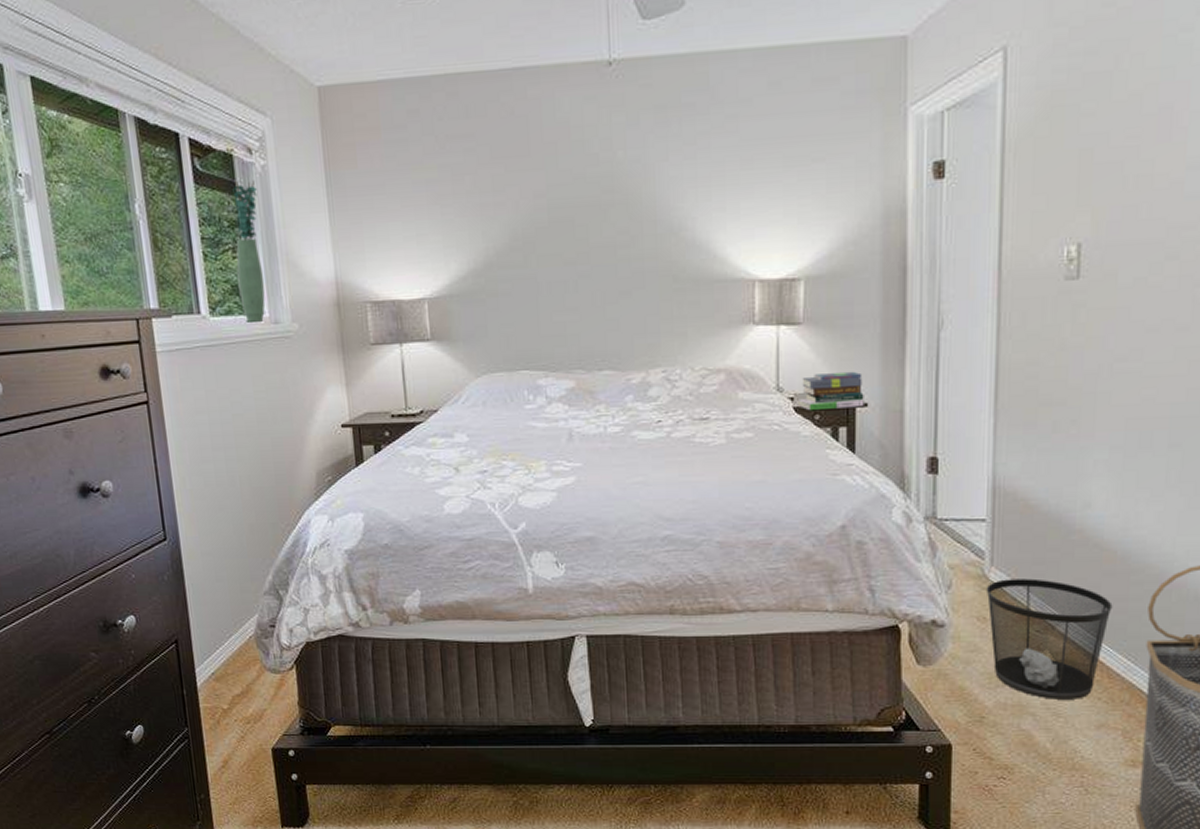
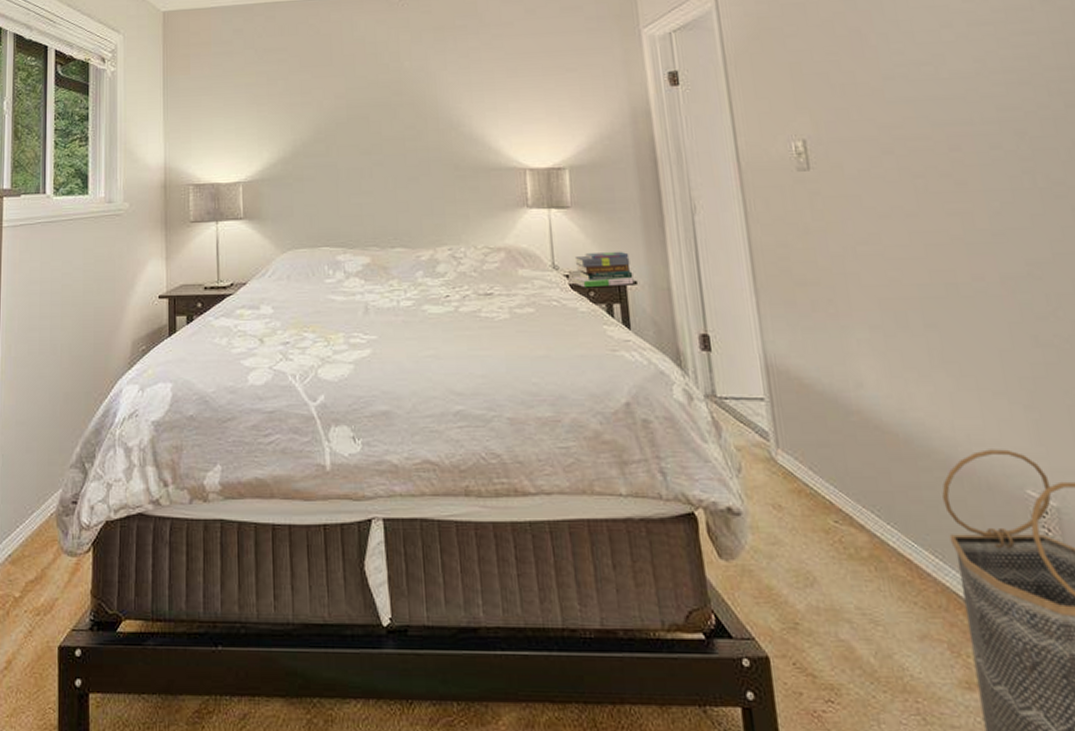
vase: present [231,180,266,322] -> none [81,83,106,201]
waste bin: present [986,578,1113,700] -> none [776,462,907,604]

